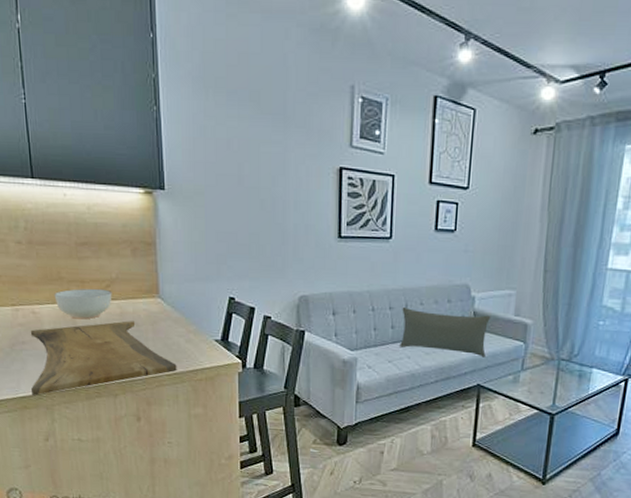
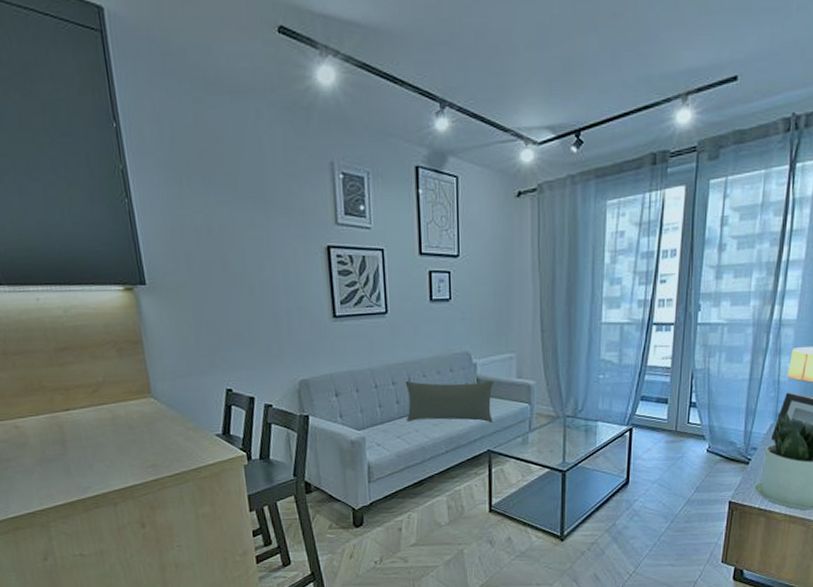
cutting board: present [30,321,177,396] -> none [14,424,179,515]
bowl: present [54,288,112,320] -> none [37,394,101,429]

